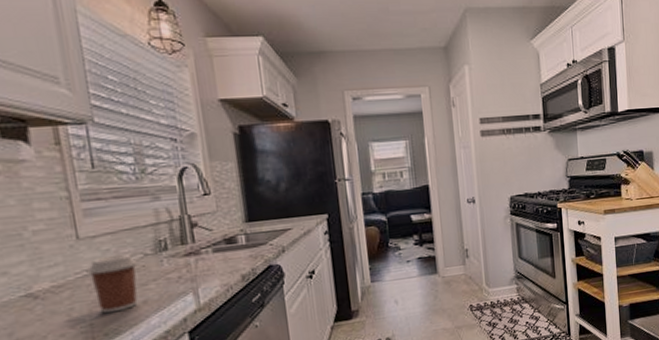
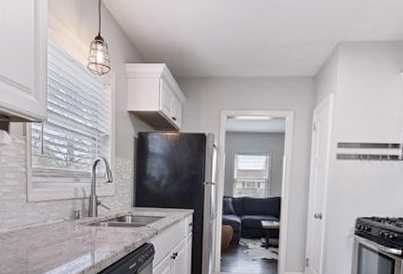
coffee cup: present [86,254,139,314] -> none [29,216,61,257]

